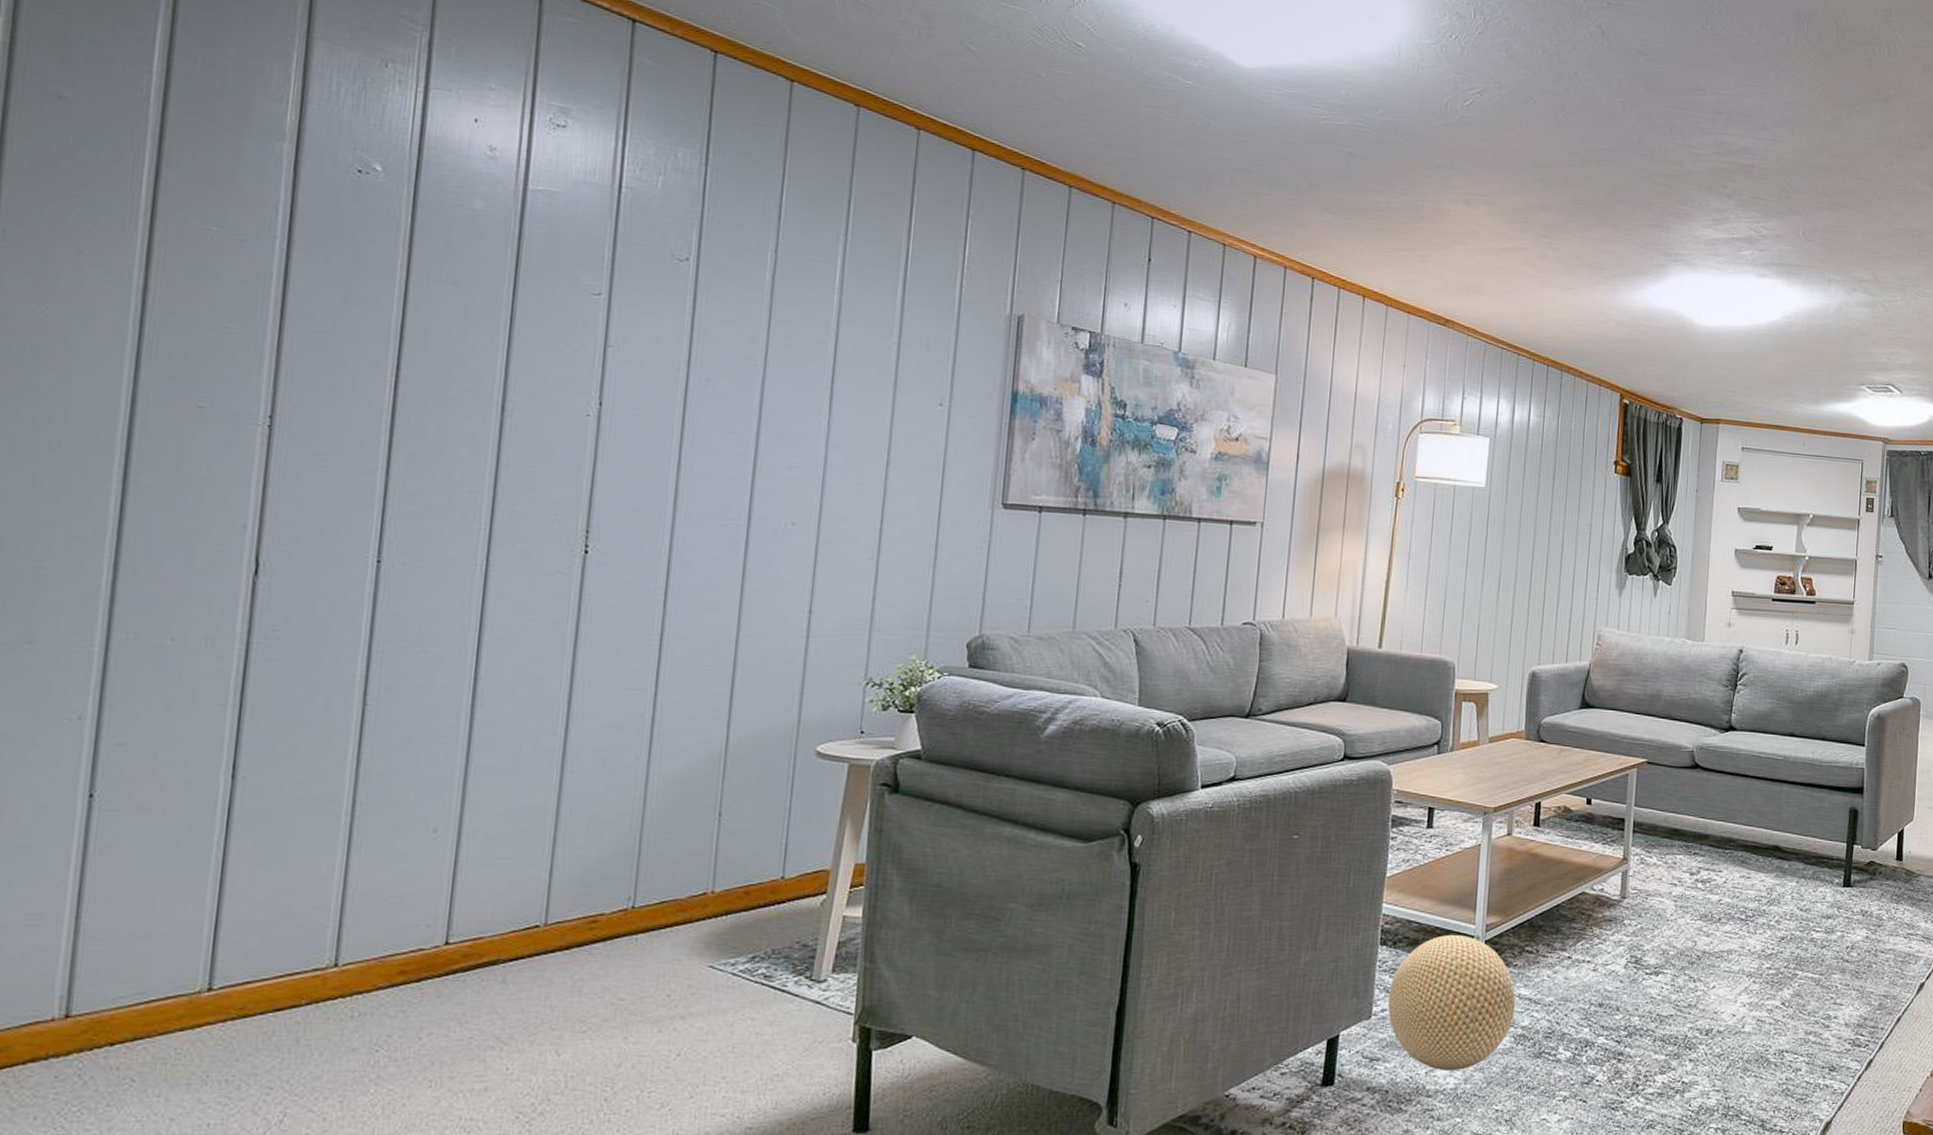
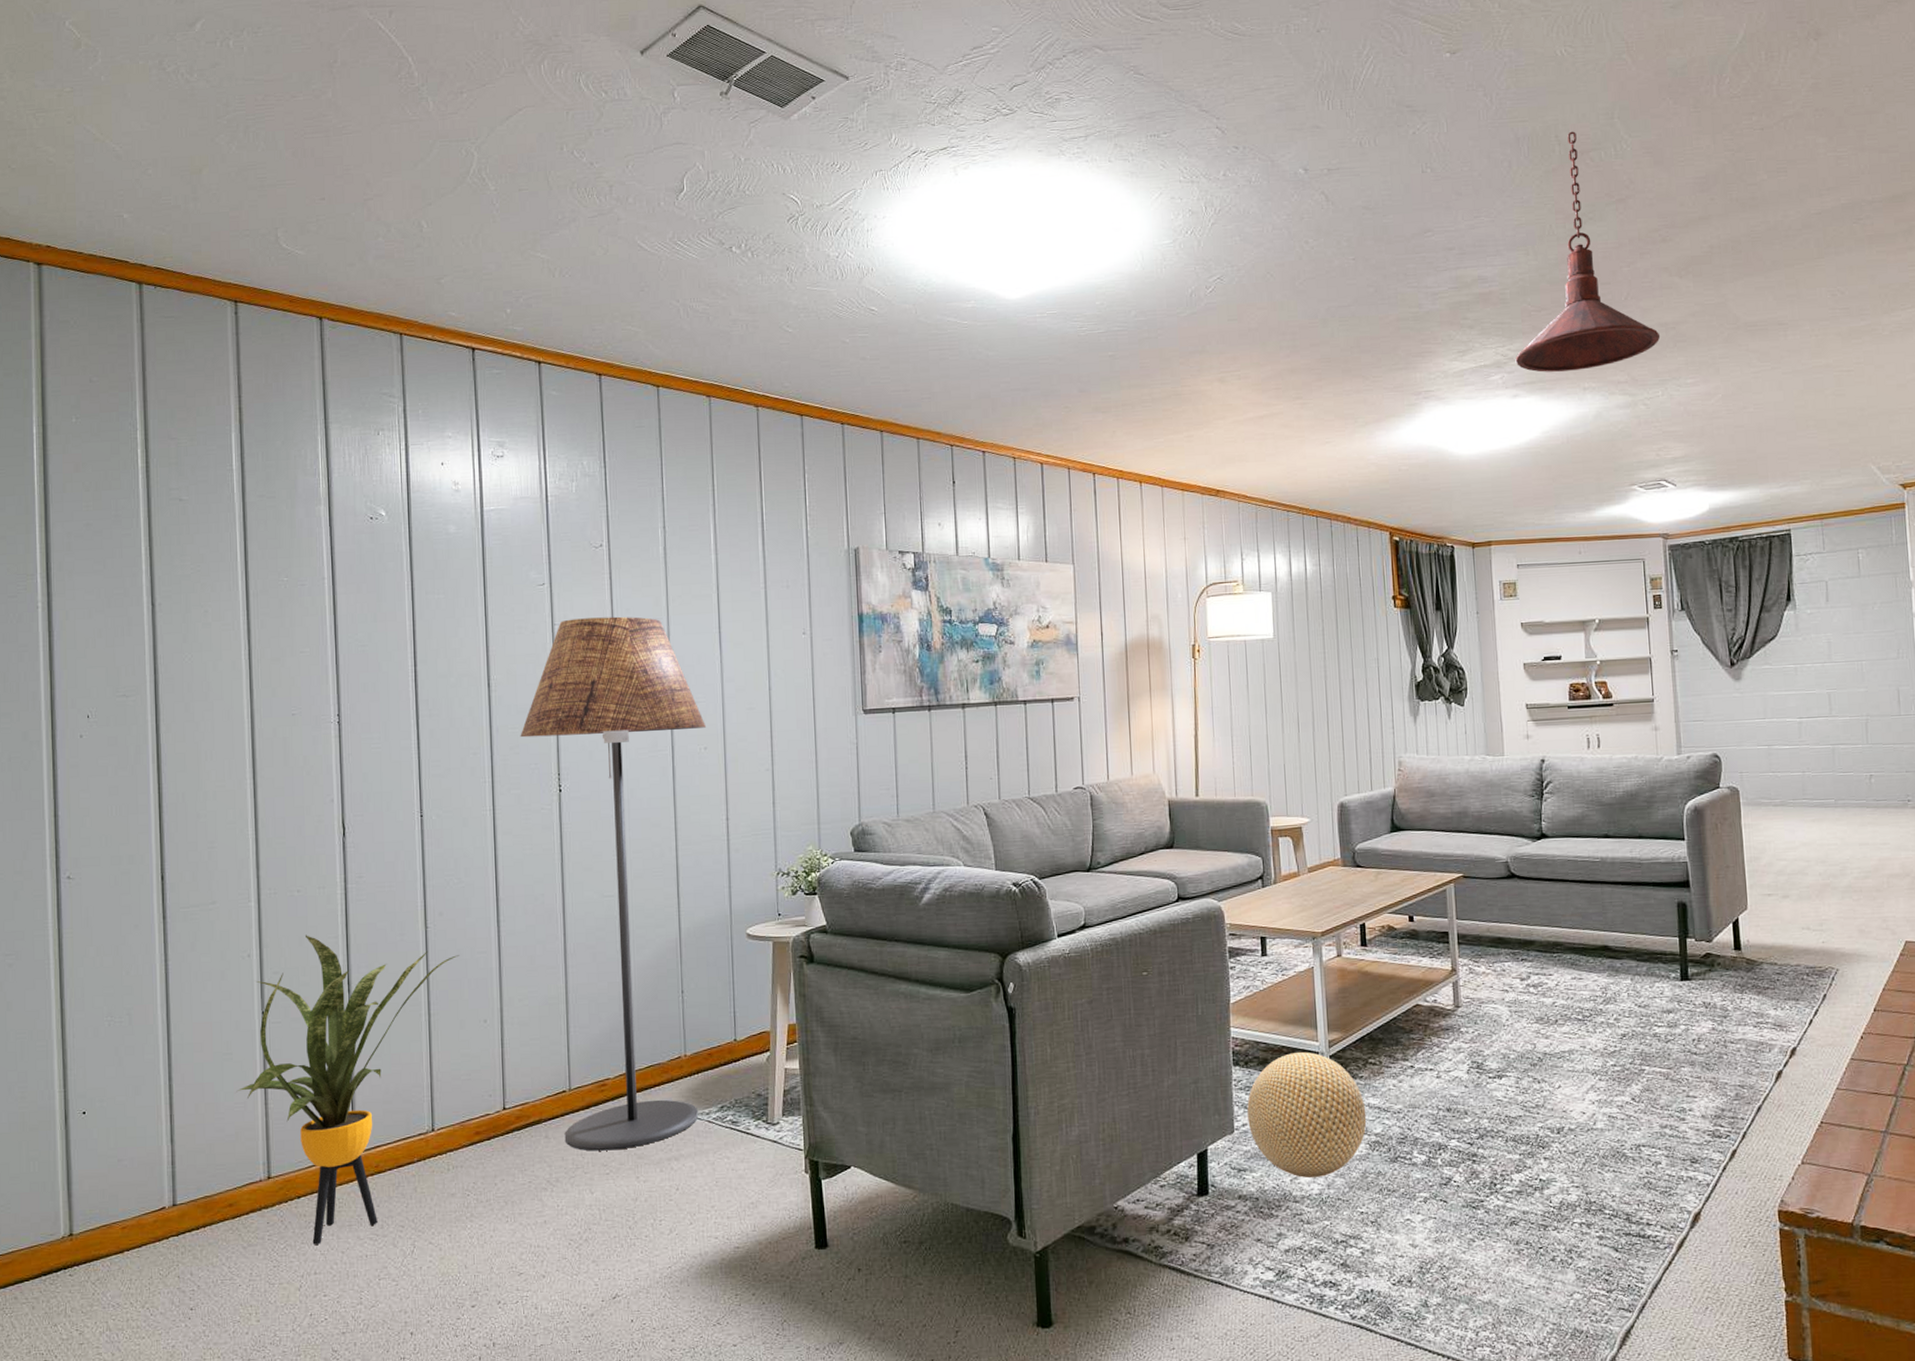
house plant: none [31,698,409,1108] -> present [236,935,460,1245]
floor lamp: none [528,342,798,1003] -> present [520,616,706,1151]
pendant light: none [1767,20,1907,262] -> present [1515,131,1661,373]

